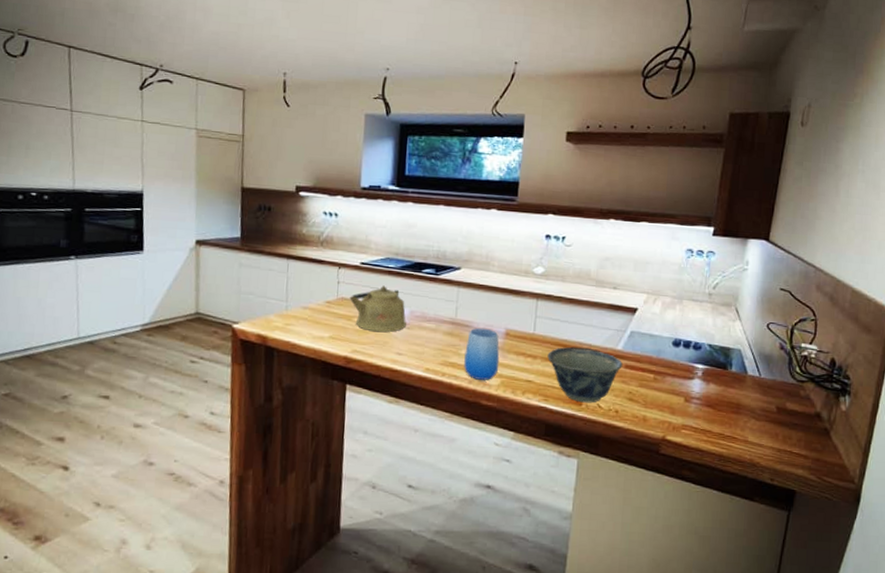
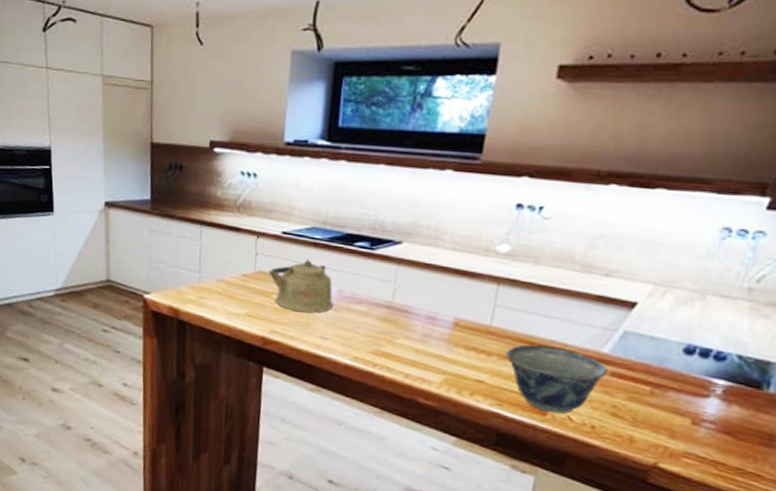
cup: present [464,327,500,380] -> none [399,314,445,376]

